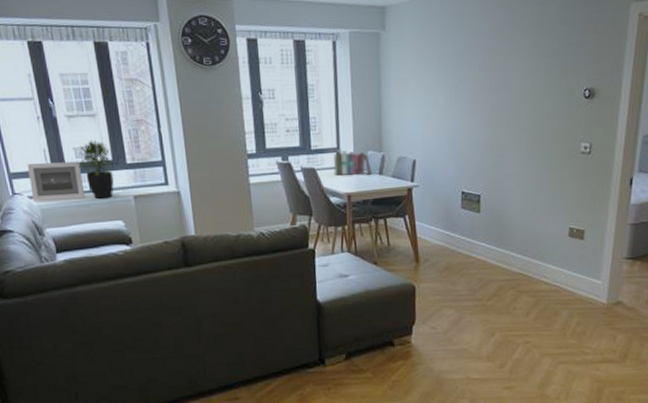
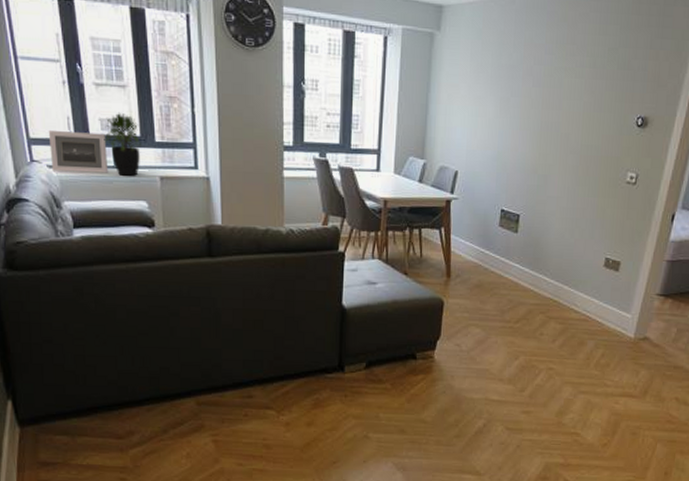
books: present [333,150,372,176] -> none [372,152,411,182]

